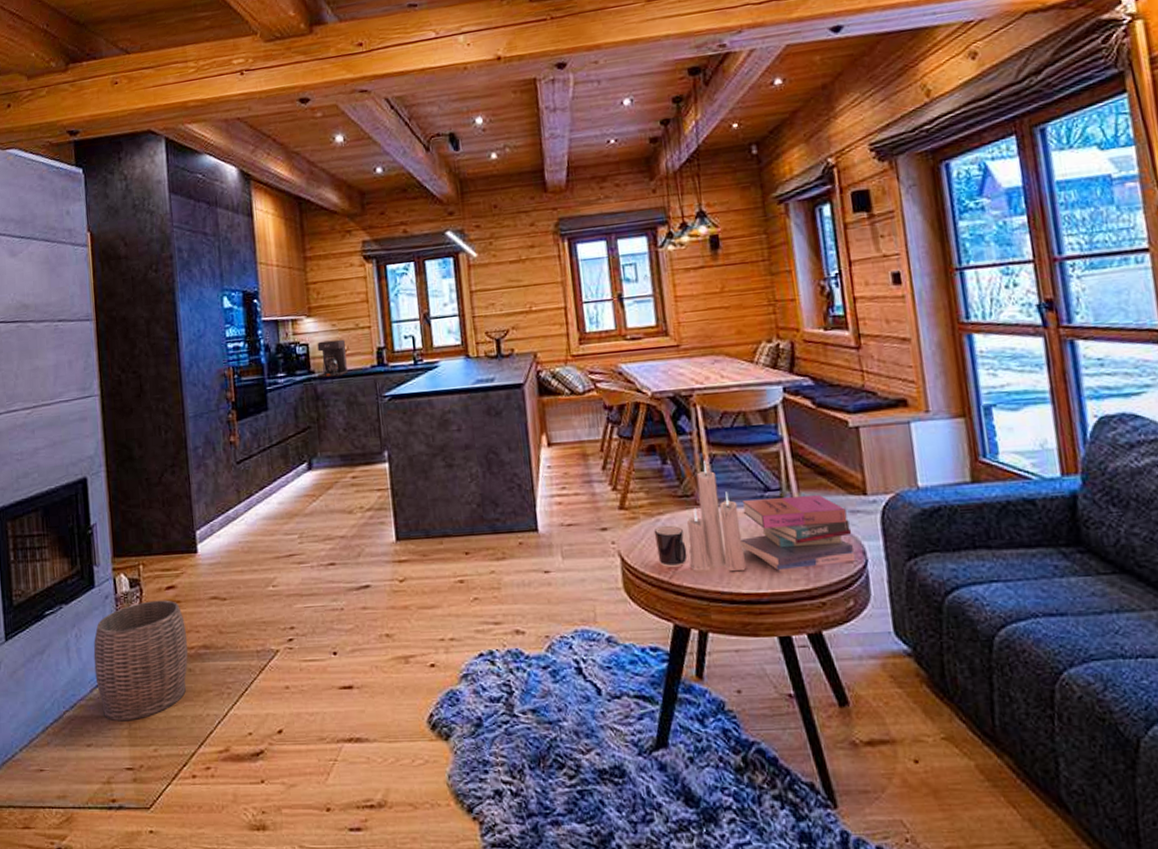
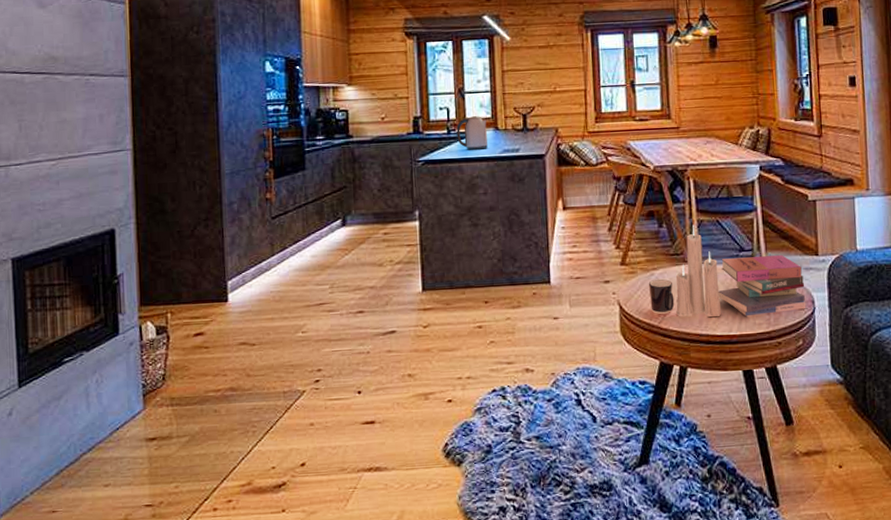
woven basket: present [93,600,189,722] -> none [115,346,215,462]
coffee maker: present [317,339,349,378] -> none [355,107,386,143]
kettle: none [423,343,459,382] -> present [456,116,488,150]

